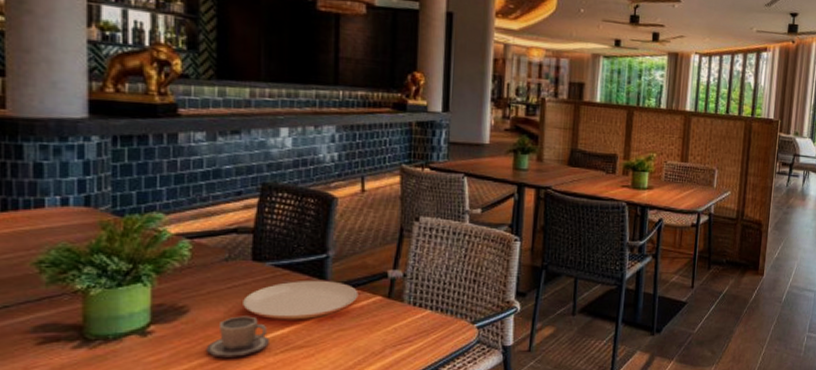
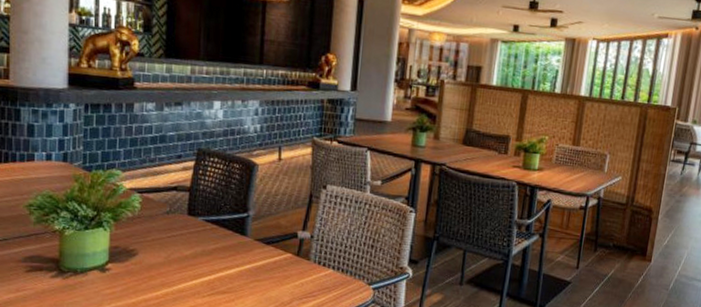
cup: present [205,316,271,357] -> none [149,261,200,297]
plate: present [243,281,359,320] -> none [179,235,273,270]

